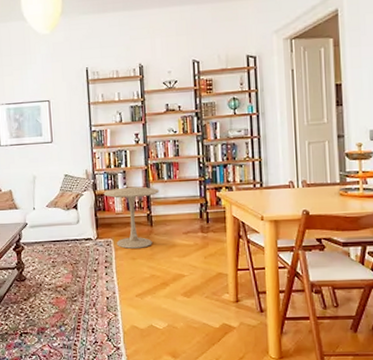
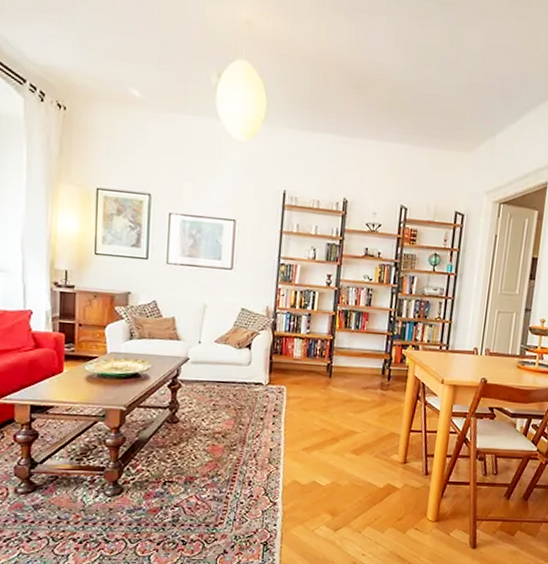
side table: present [103,187,159,249] -> none [282,332,344,400]

